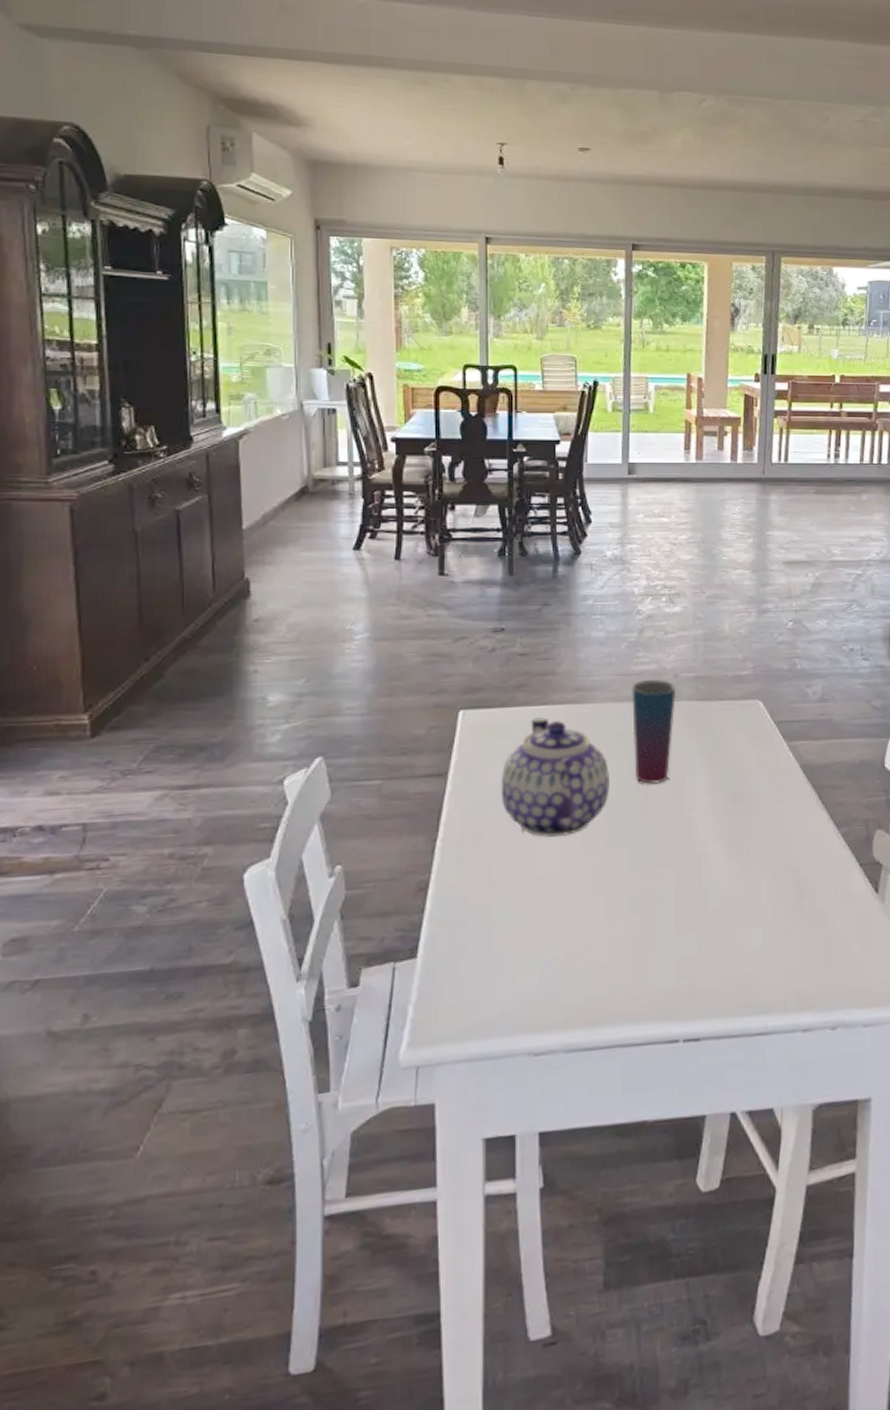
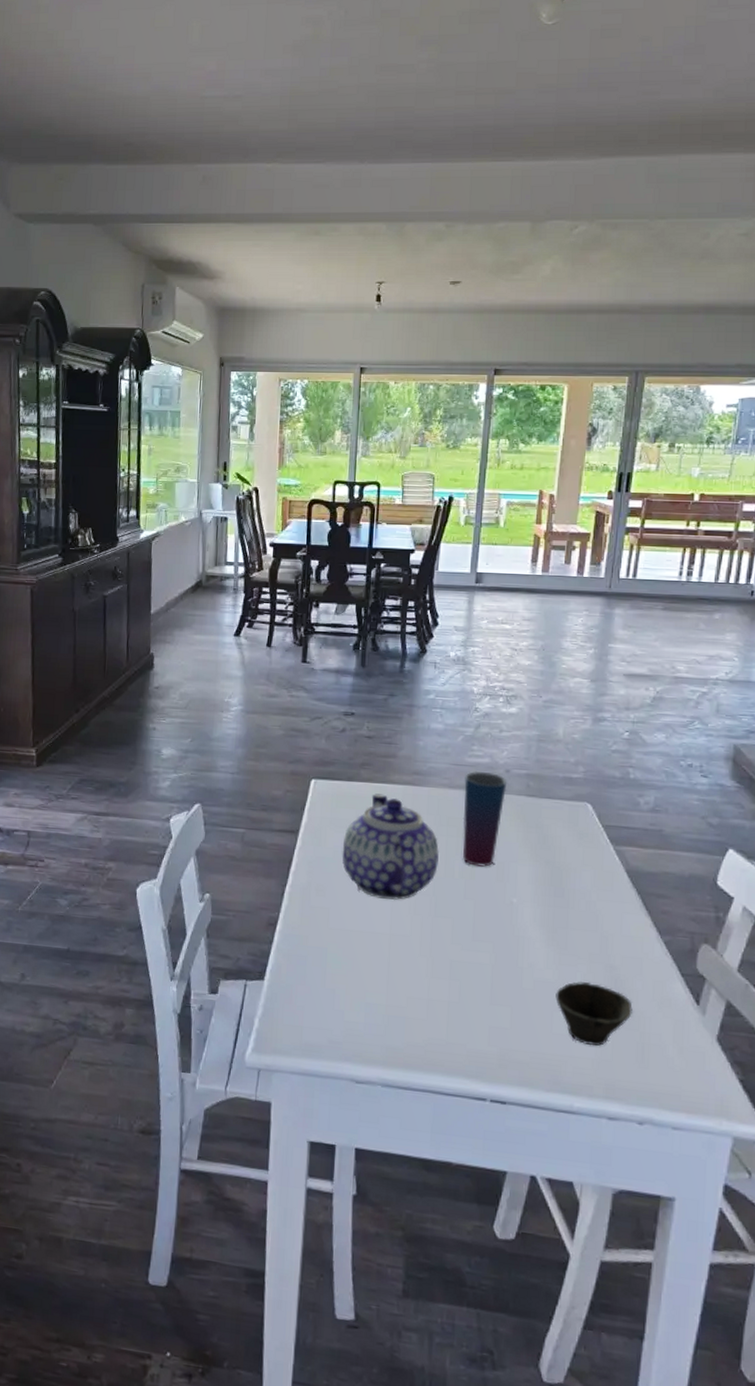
cup: none [741,889,817,957] -> present [555,981,632,1046]

